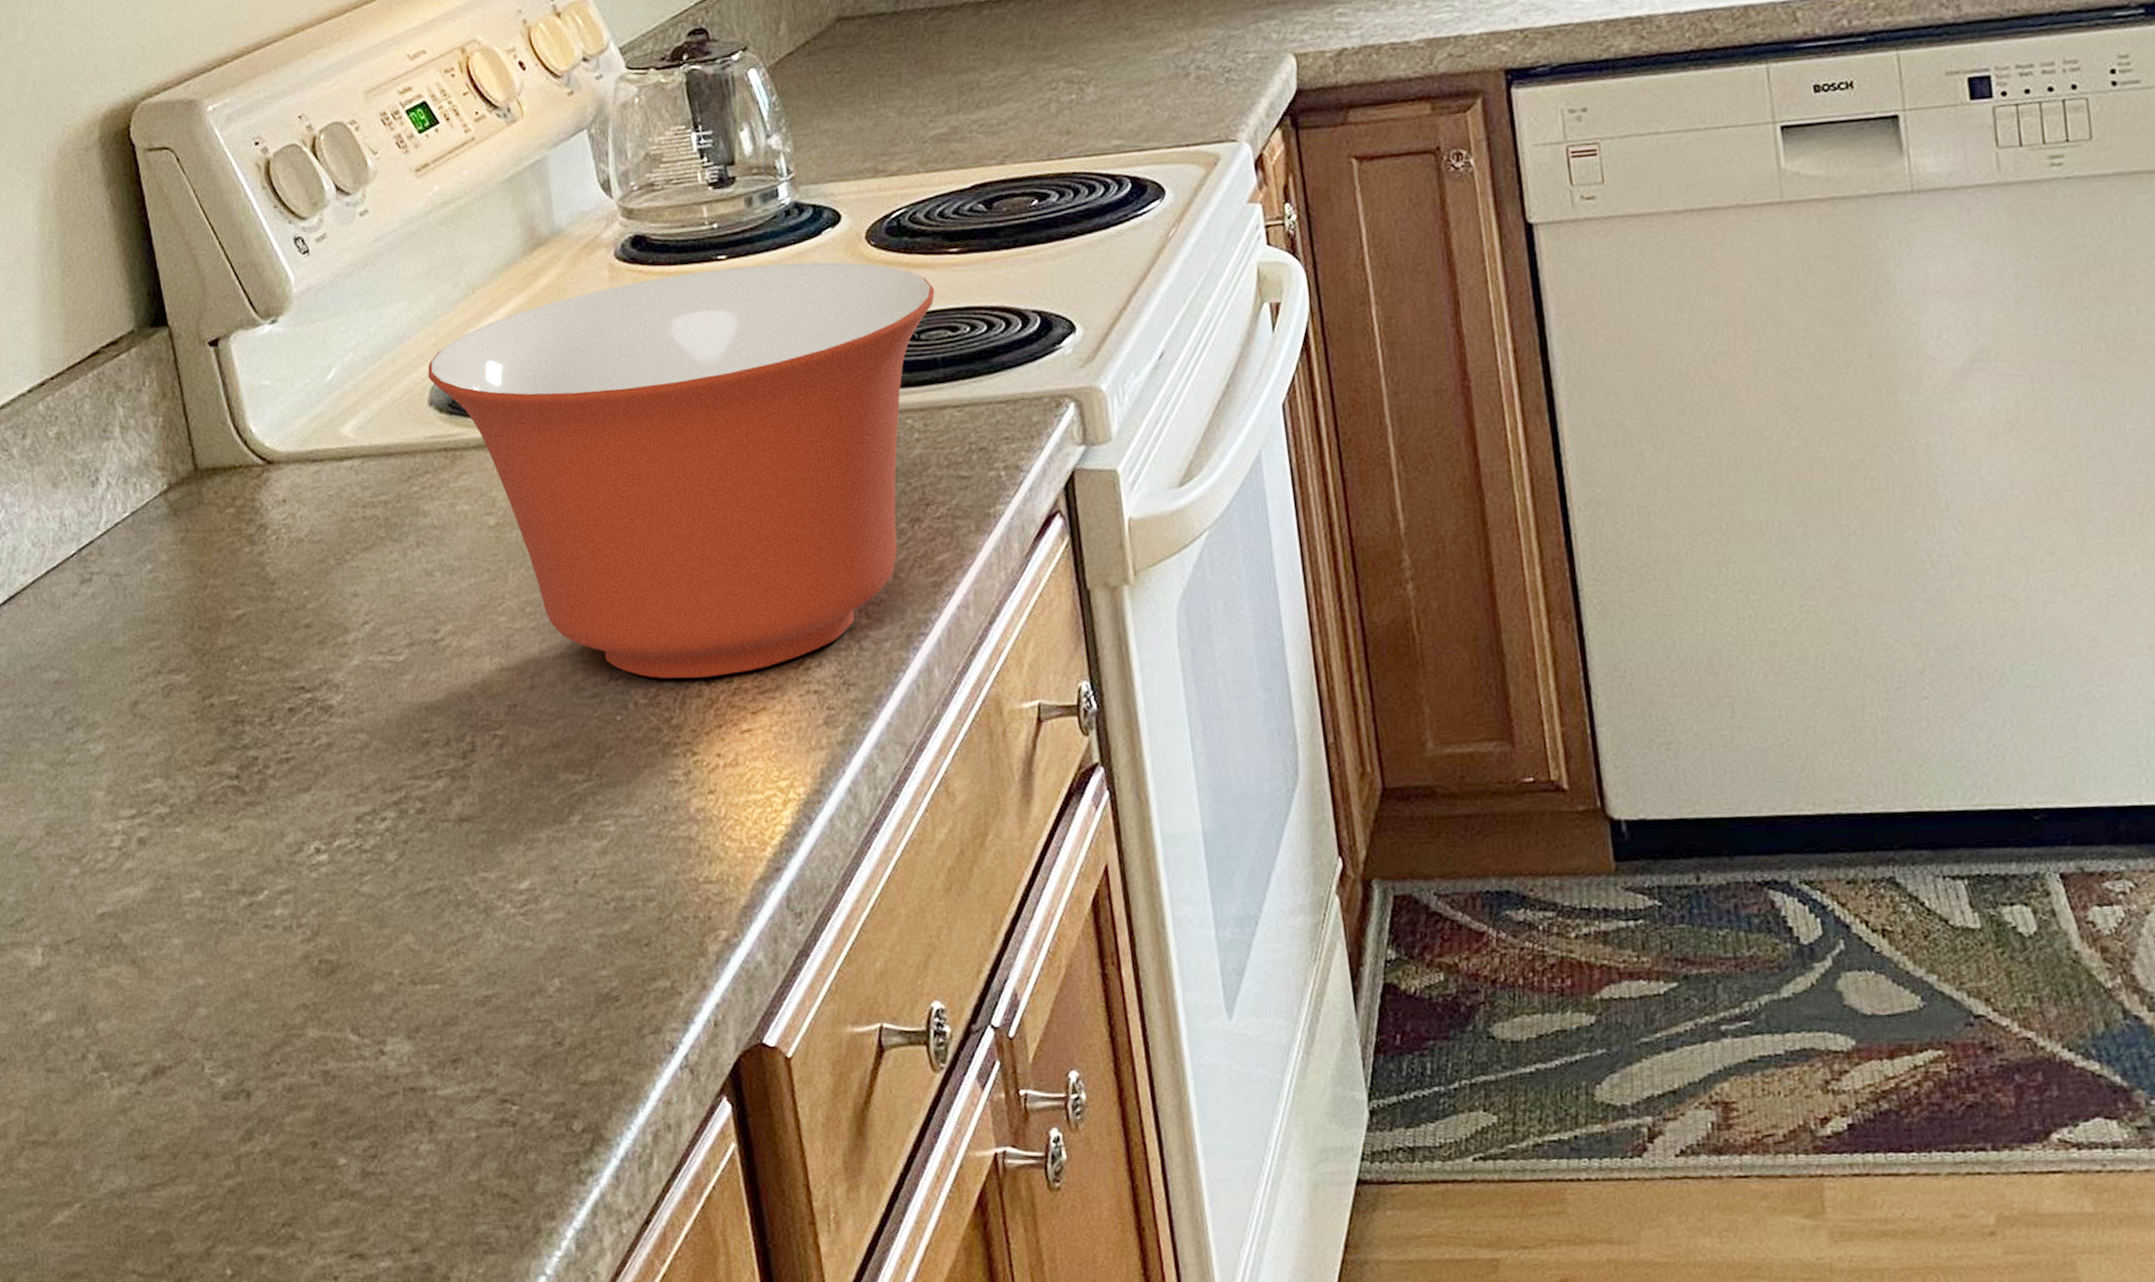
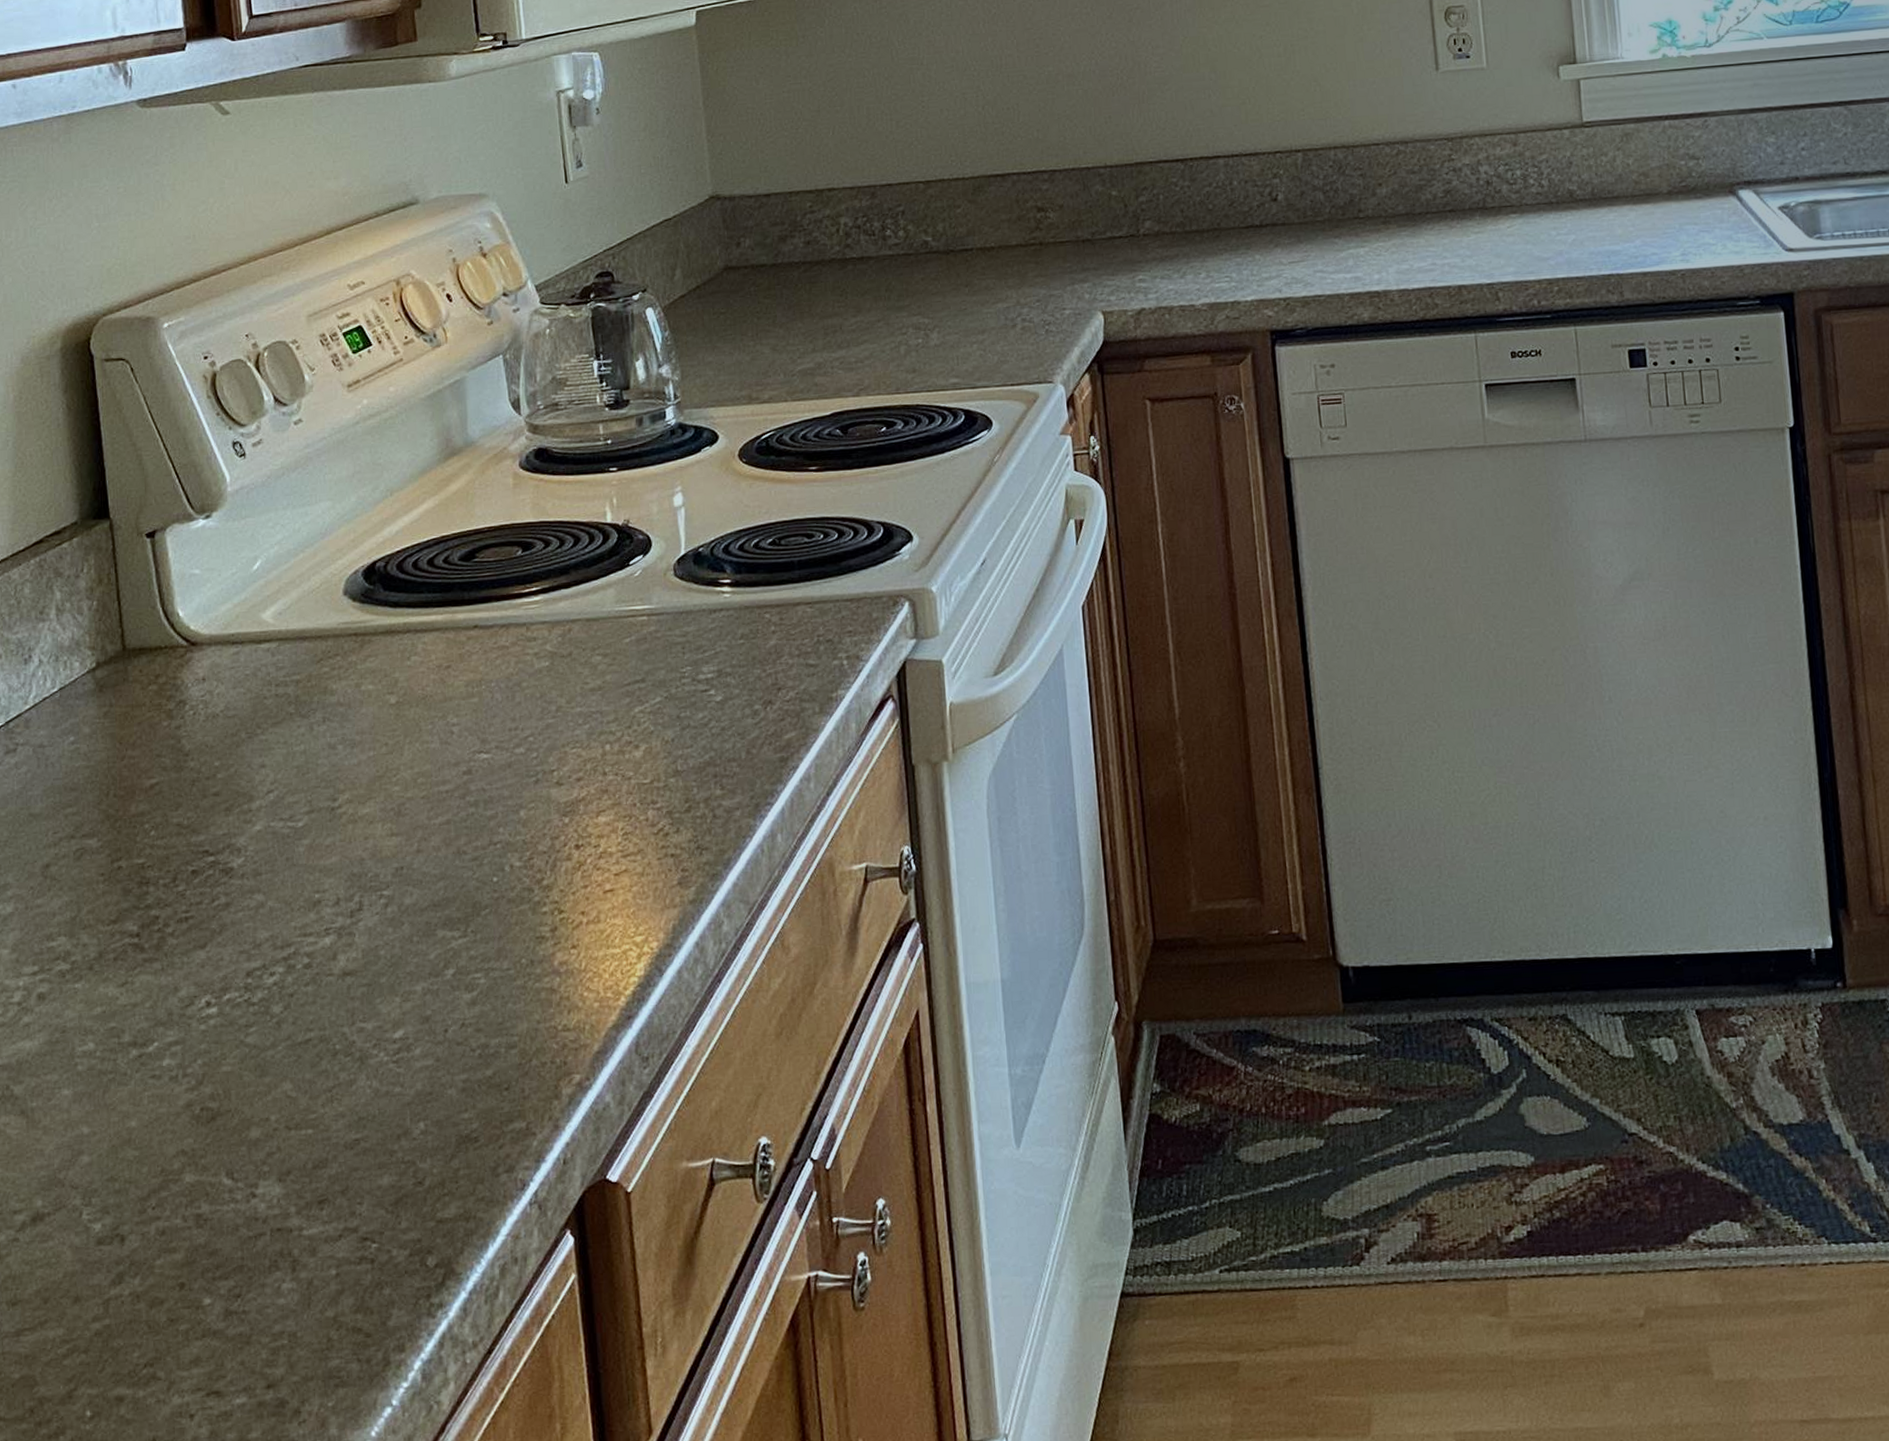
mixing bowl: present [427,262,935,679] -> none [344,475,795,844]

